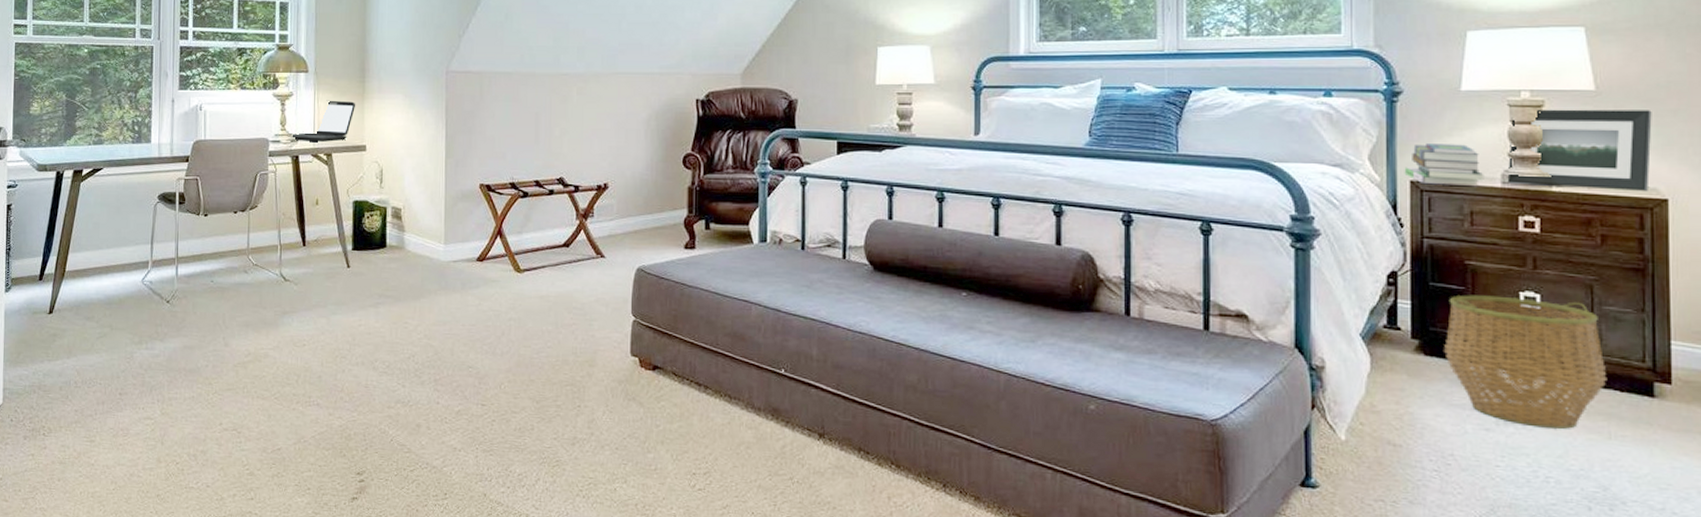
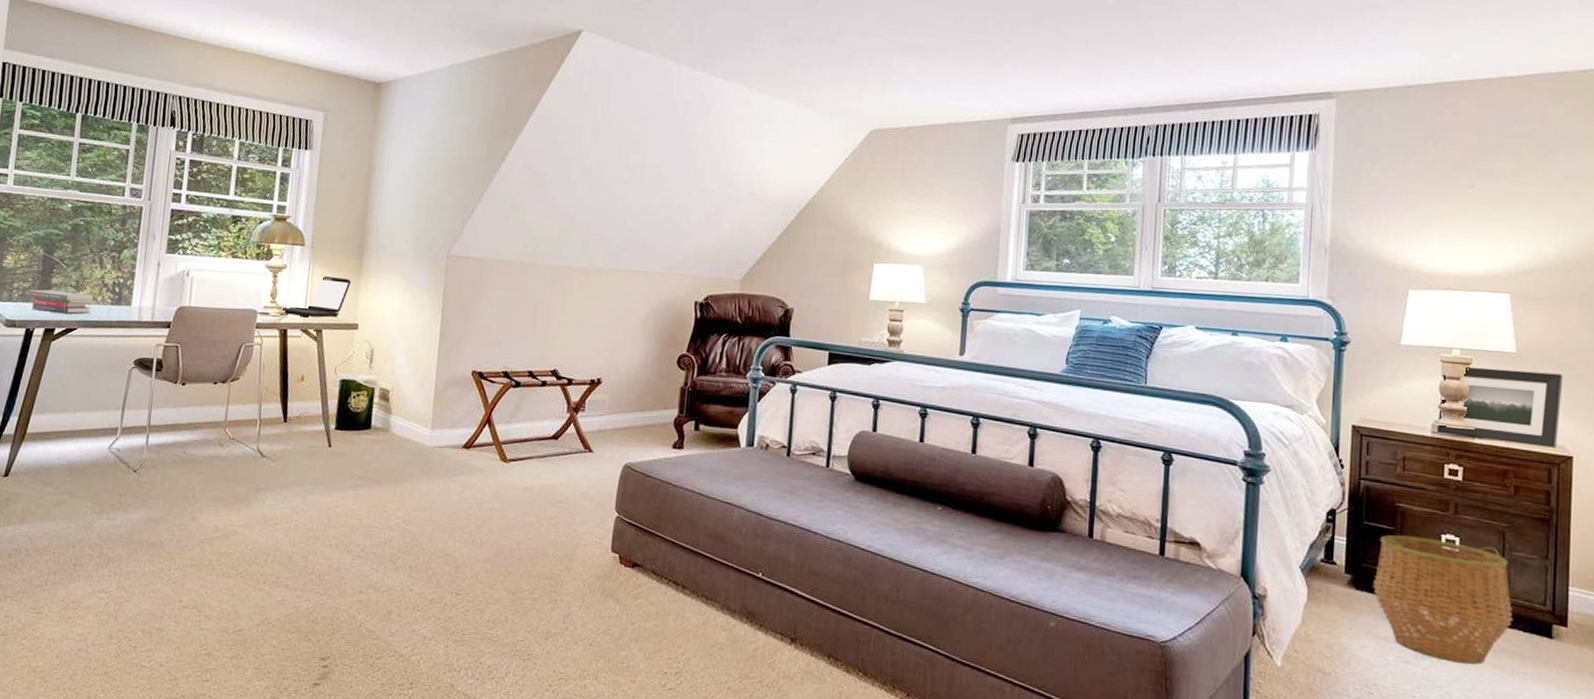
books: none [51,133,115,154] -> present [23,289,93,314]
books: present [1404,142,1484,187] -> none [1347,390,1417,435]

